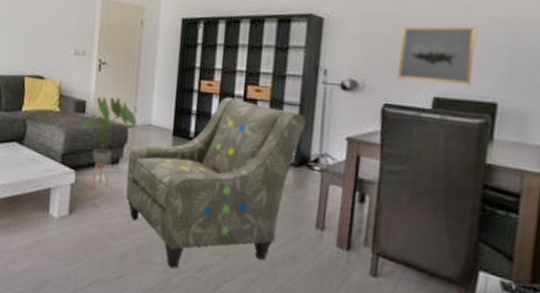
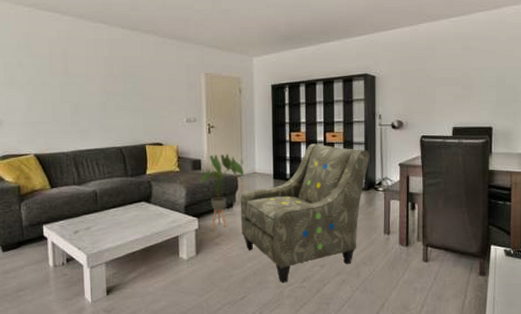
wall art: present [398,27,478,84] -> none [429,75,476,117]

